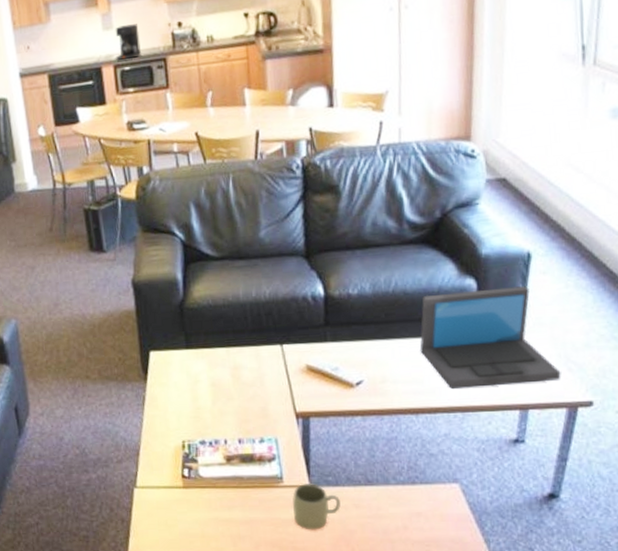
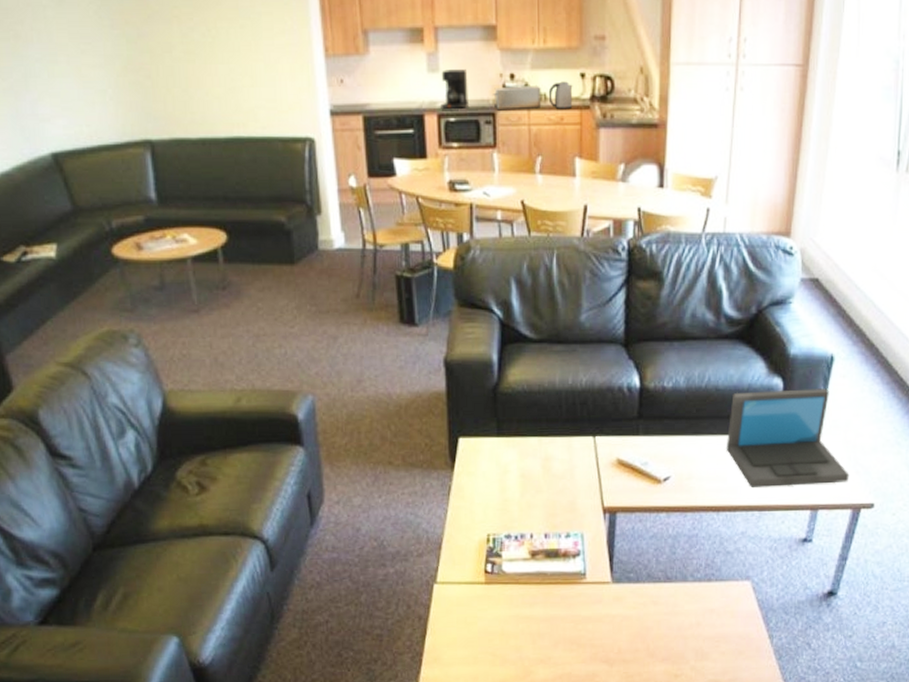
toaster: none [163,29,209,56] -> present [493,86,542,111]
kettle: none [214,22,239,49] -> present [548,81,573,110]
mug: present [292,484,341,530] -> none [593,580,639,627]

